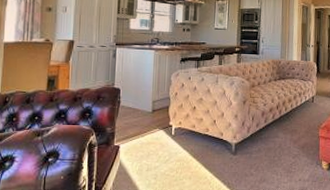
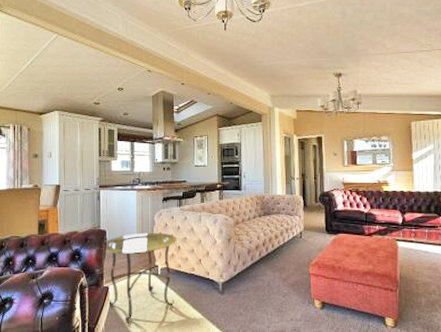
side table: none [117,92,193,184] -> present [104,232,177,324]

